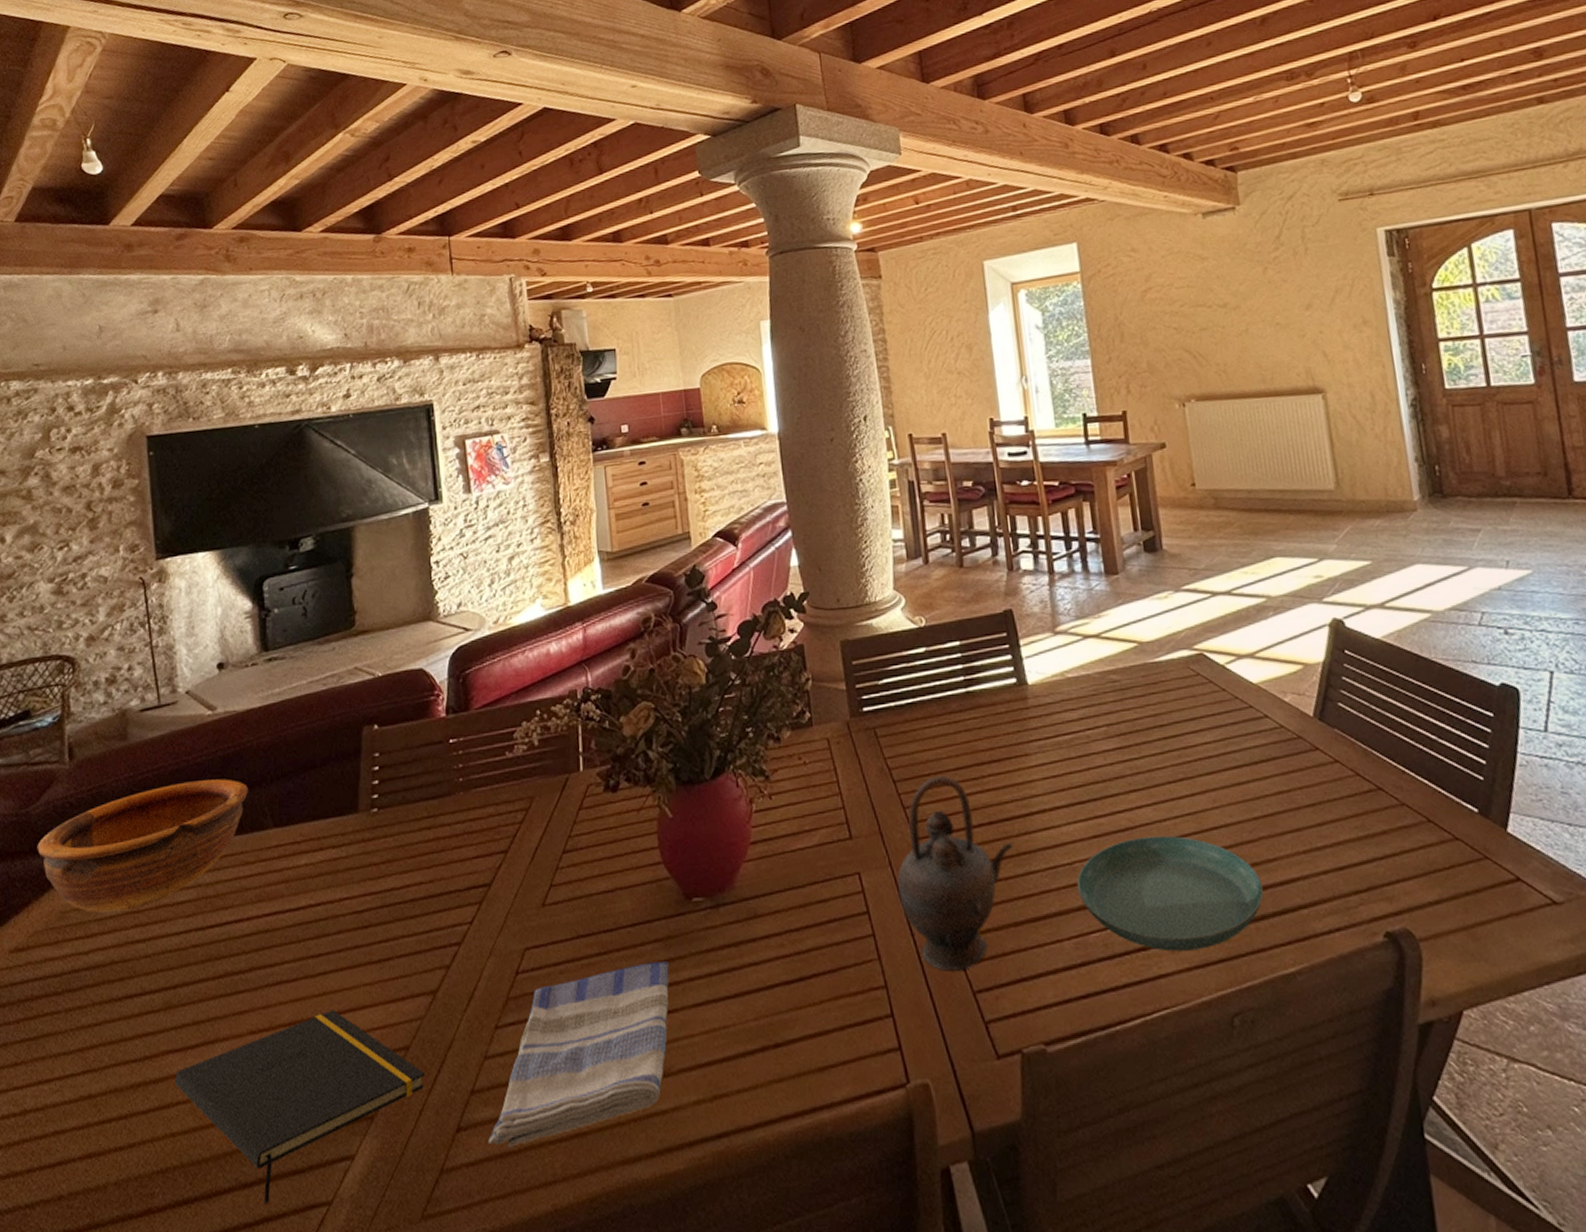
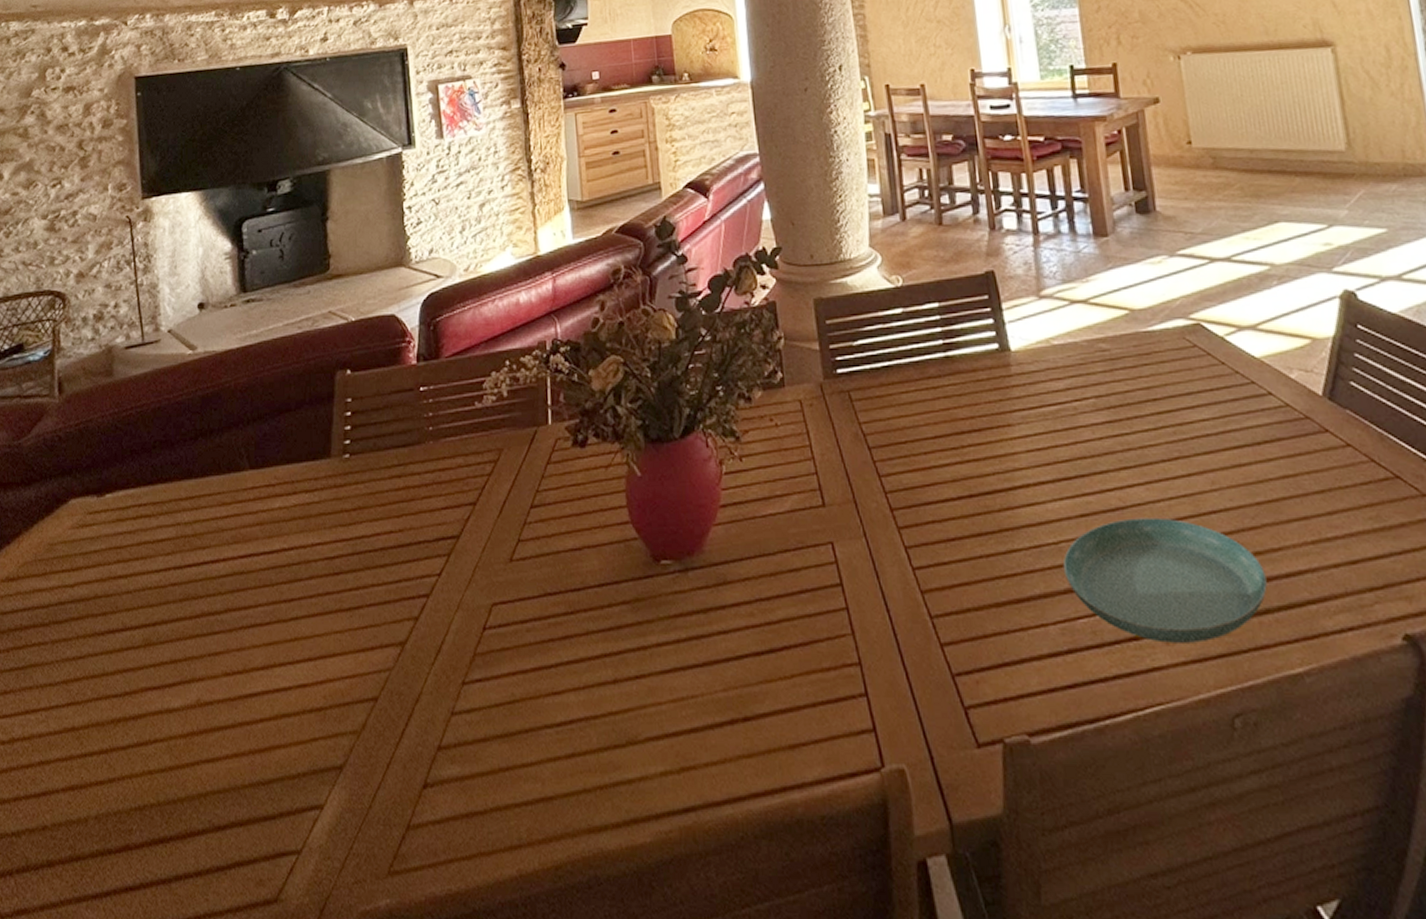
bowl: present [37,779,249,913] -> none [28,418,227,546]
notepad: present [174,1010,425,1205] -> none [152,656,393,849]
dish towel: present [488,961,669,1148] -> none [454,625,637,808]
teapot: present [897,775,1013,971] -> none [872,443,995,651]

